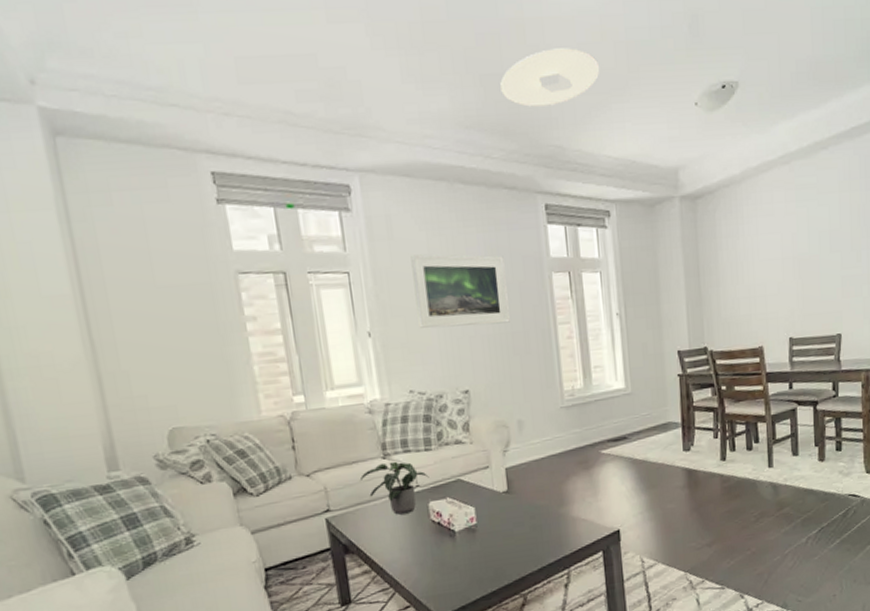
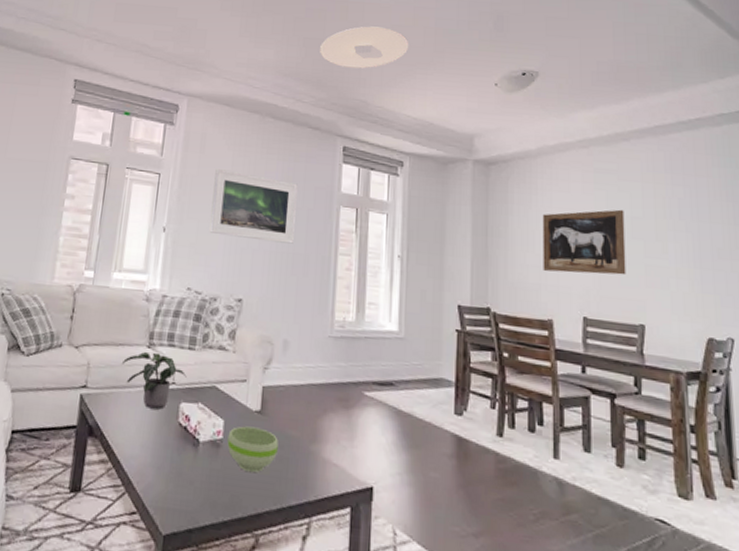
bowl: none [481,505,530,546] -> present [227,426,278,472]
wall art: none [749,224,826,300] -> present [542,209,626,275]

